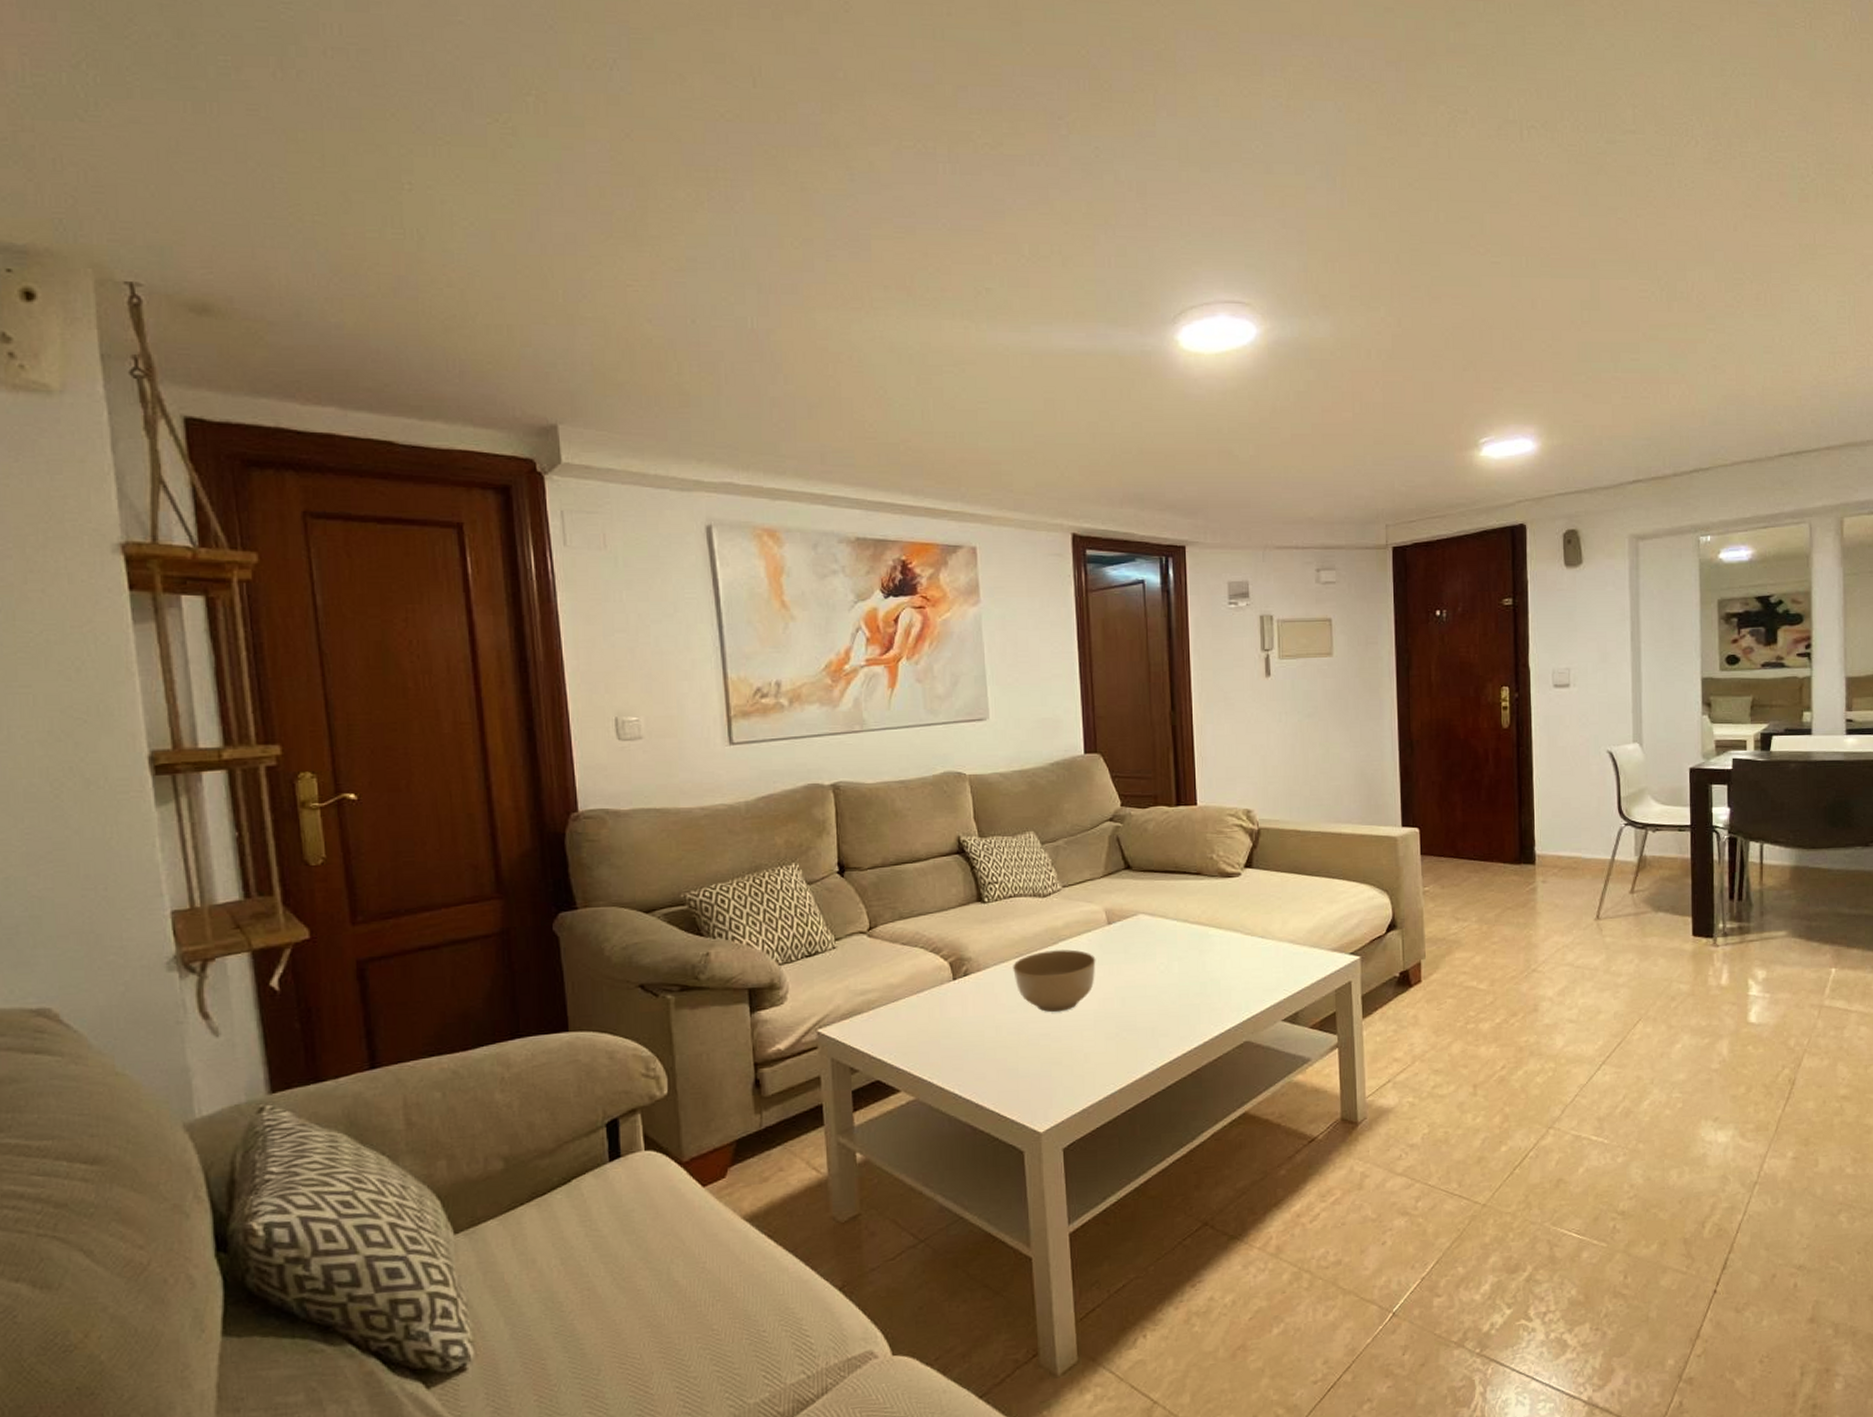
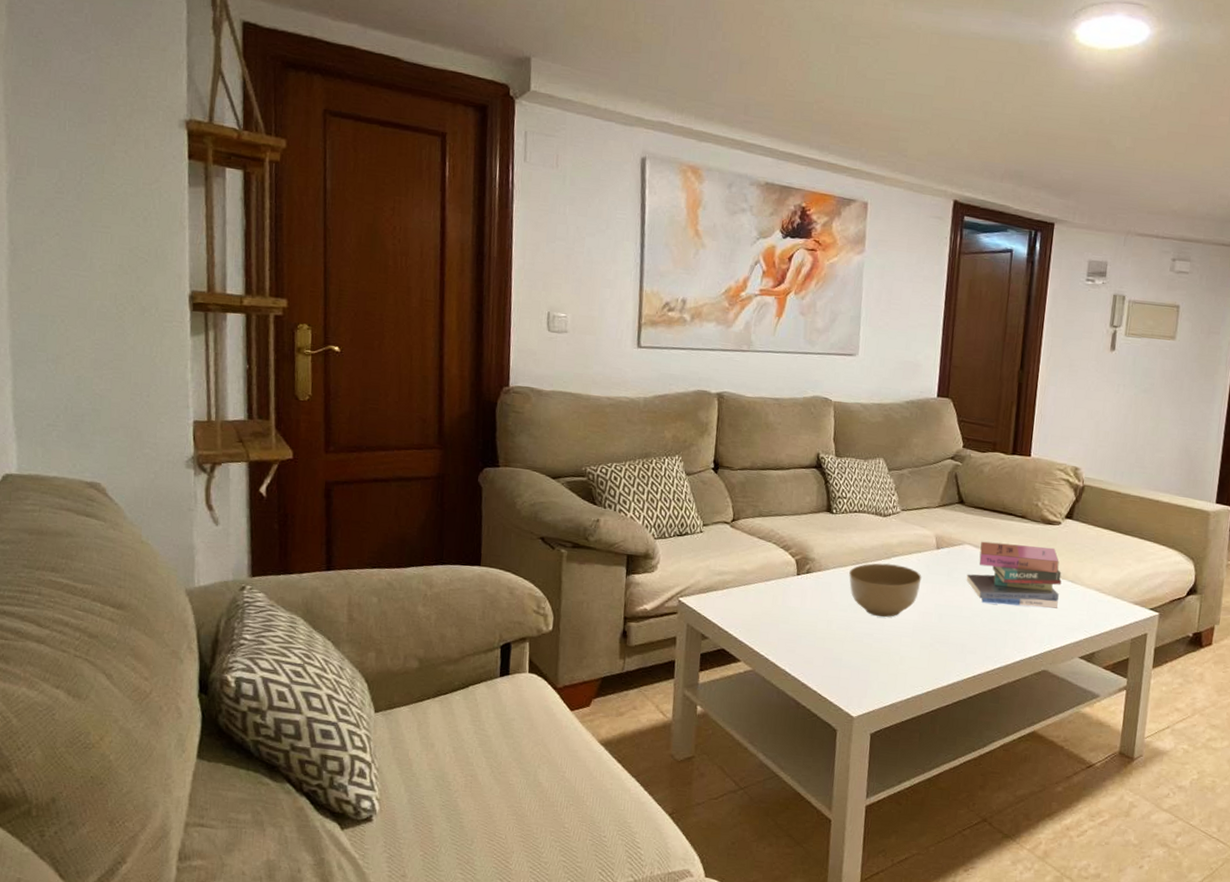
books: none [1145,902,1251,977] -> present [966,541,1062,609]

